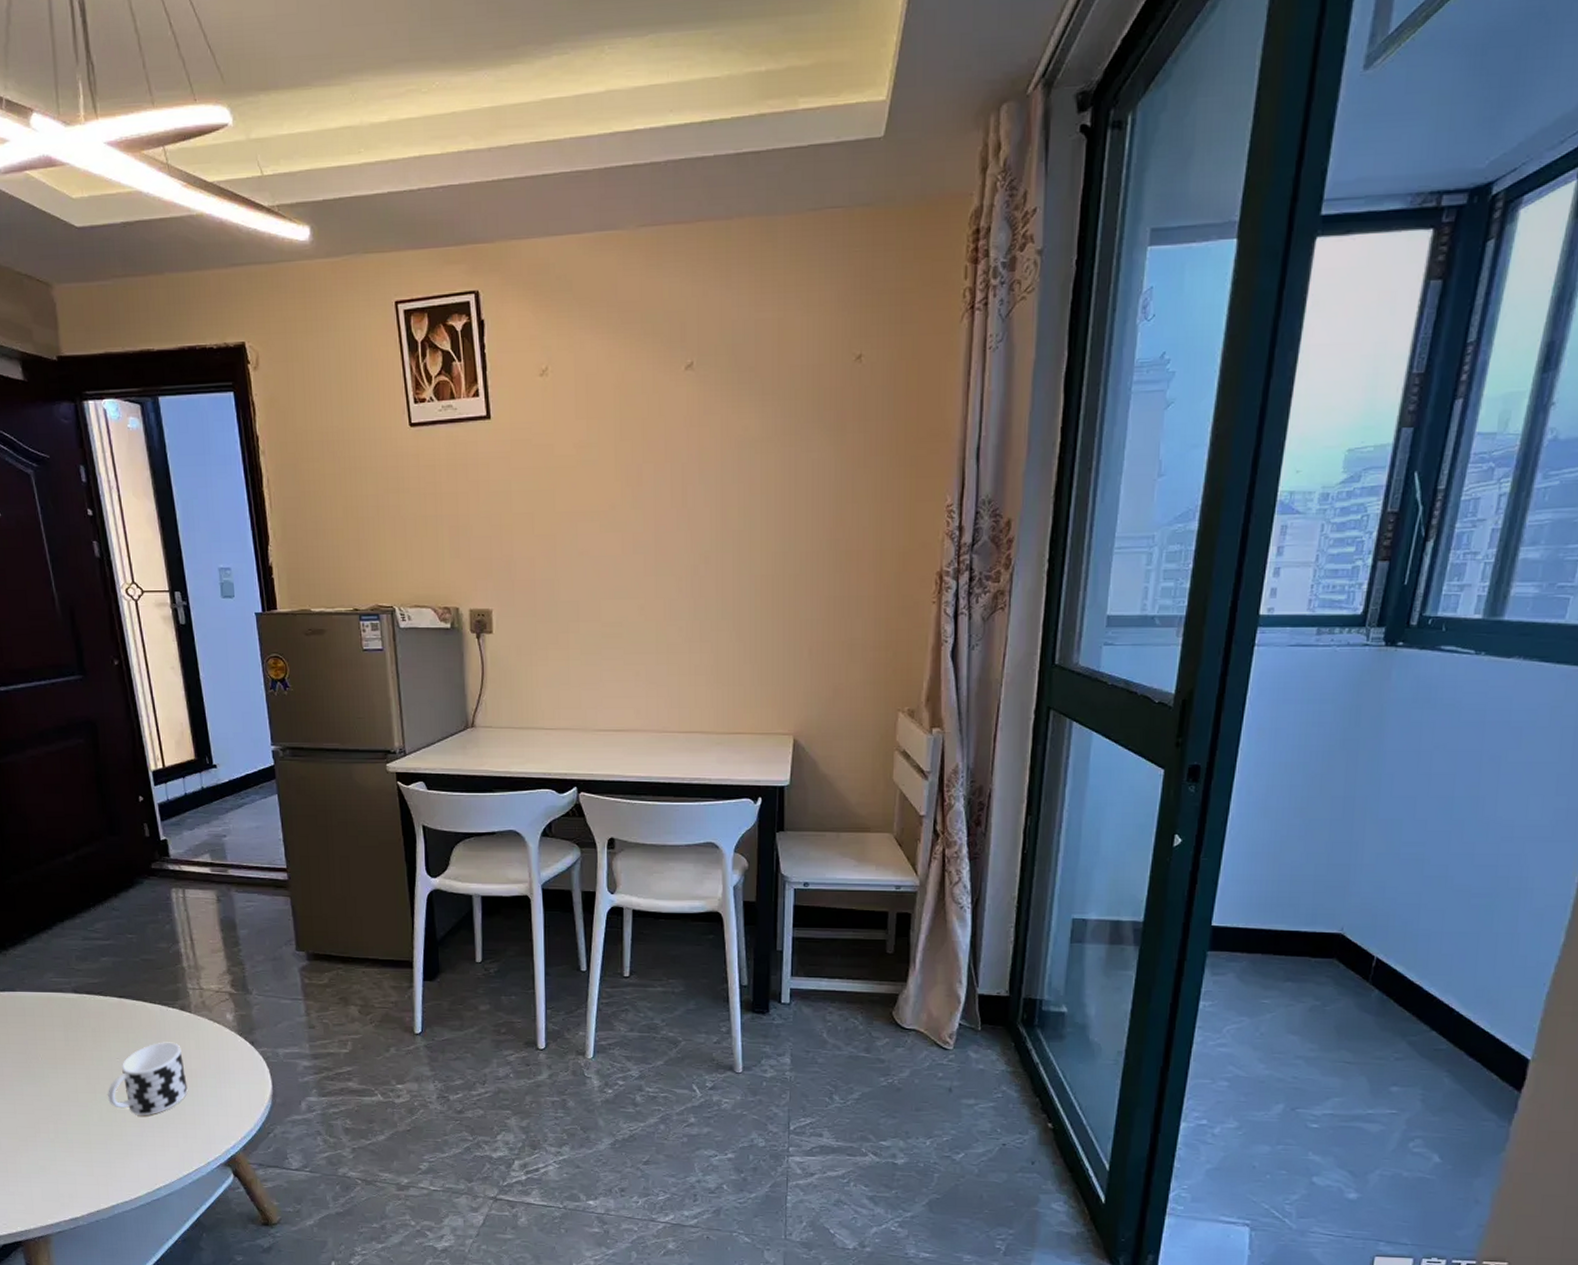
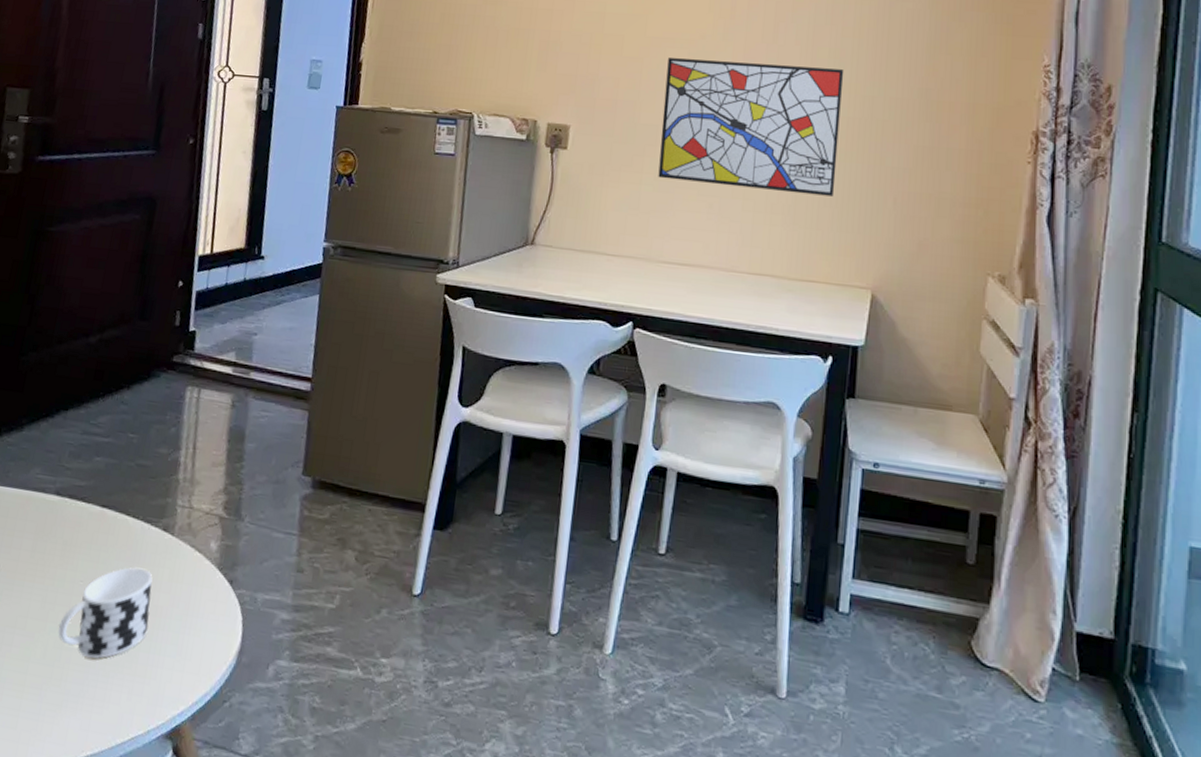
wall art: none [580,528,755,654] -> present [658,58,844,197]

